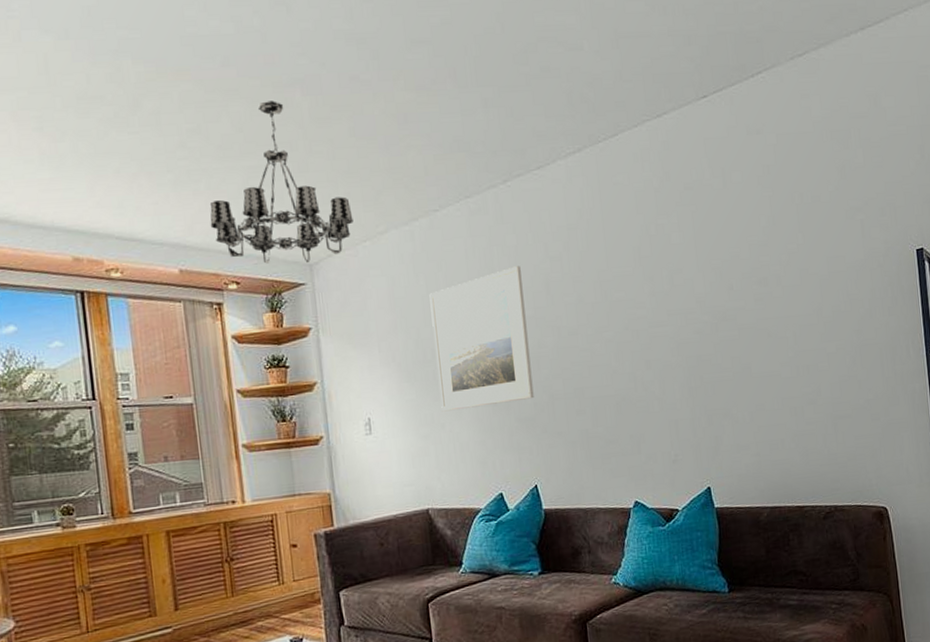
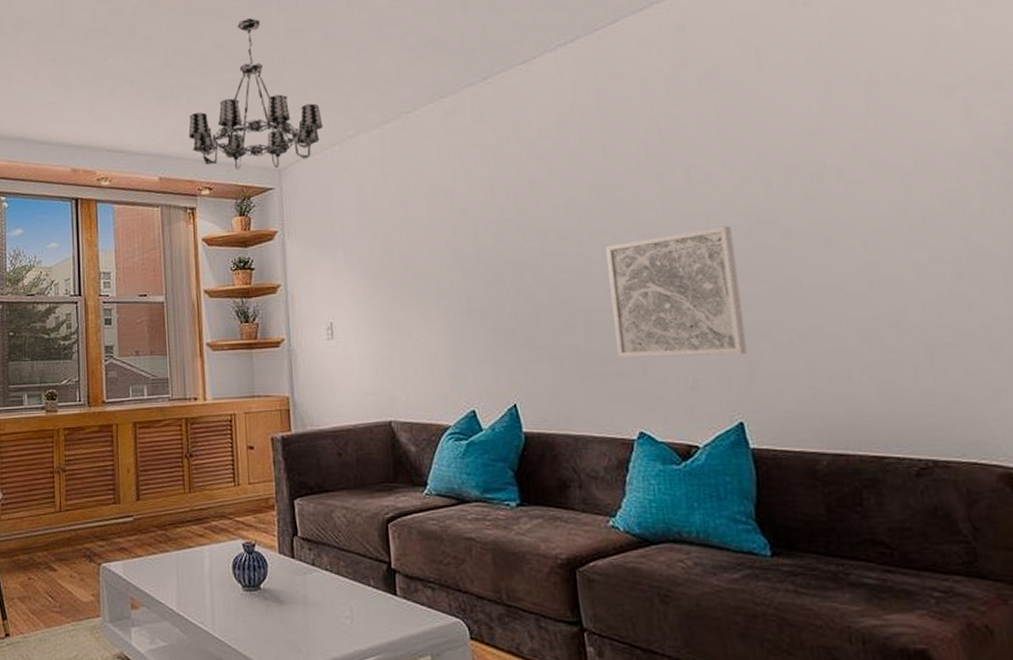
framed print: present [429,266,534,412] -> none [398,166,514,319]
wall art: none [608,322,714,439] -> present [606,225,747,358]

